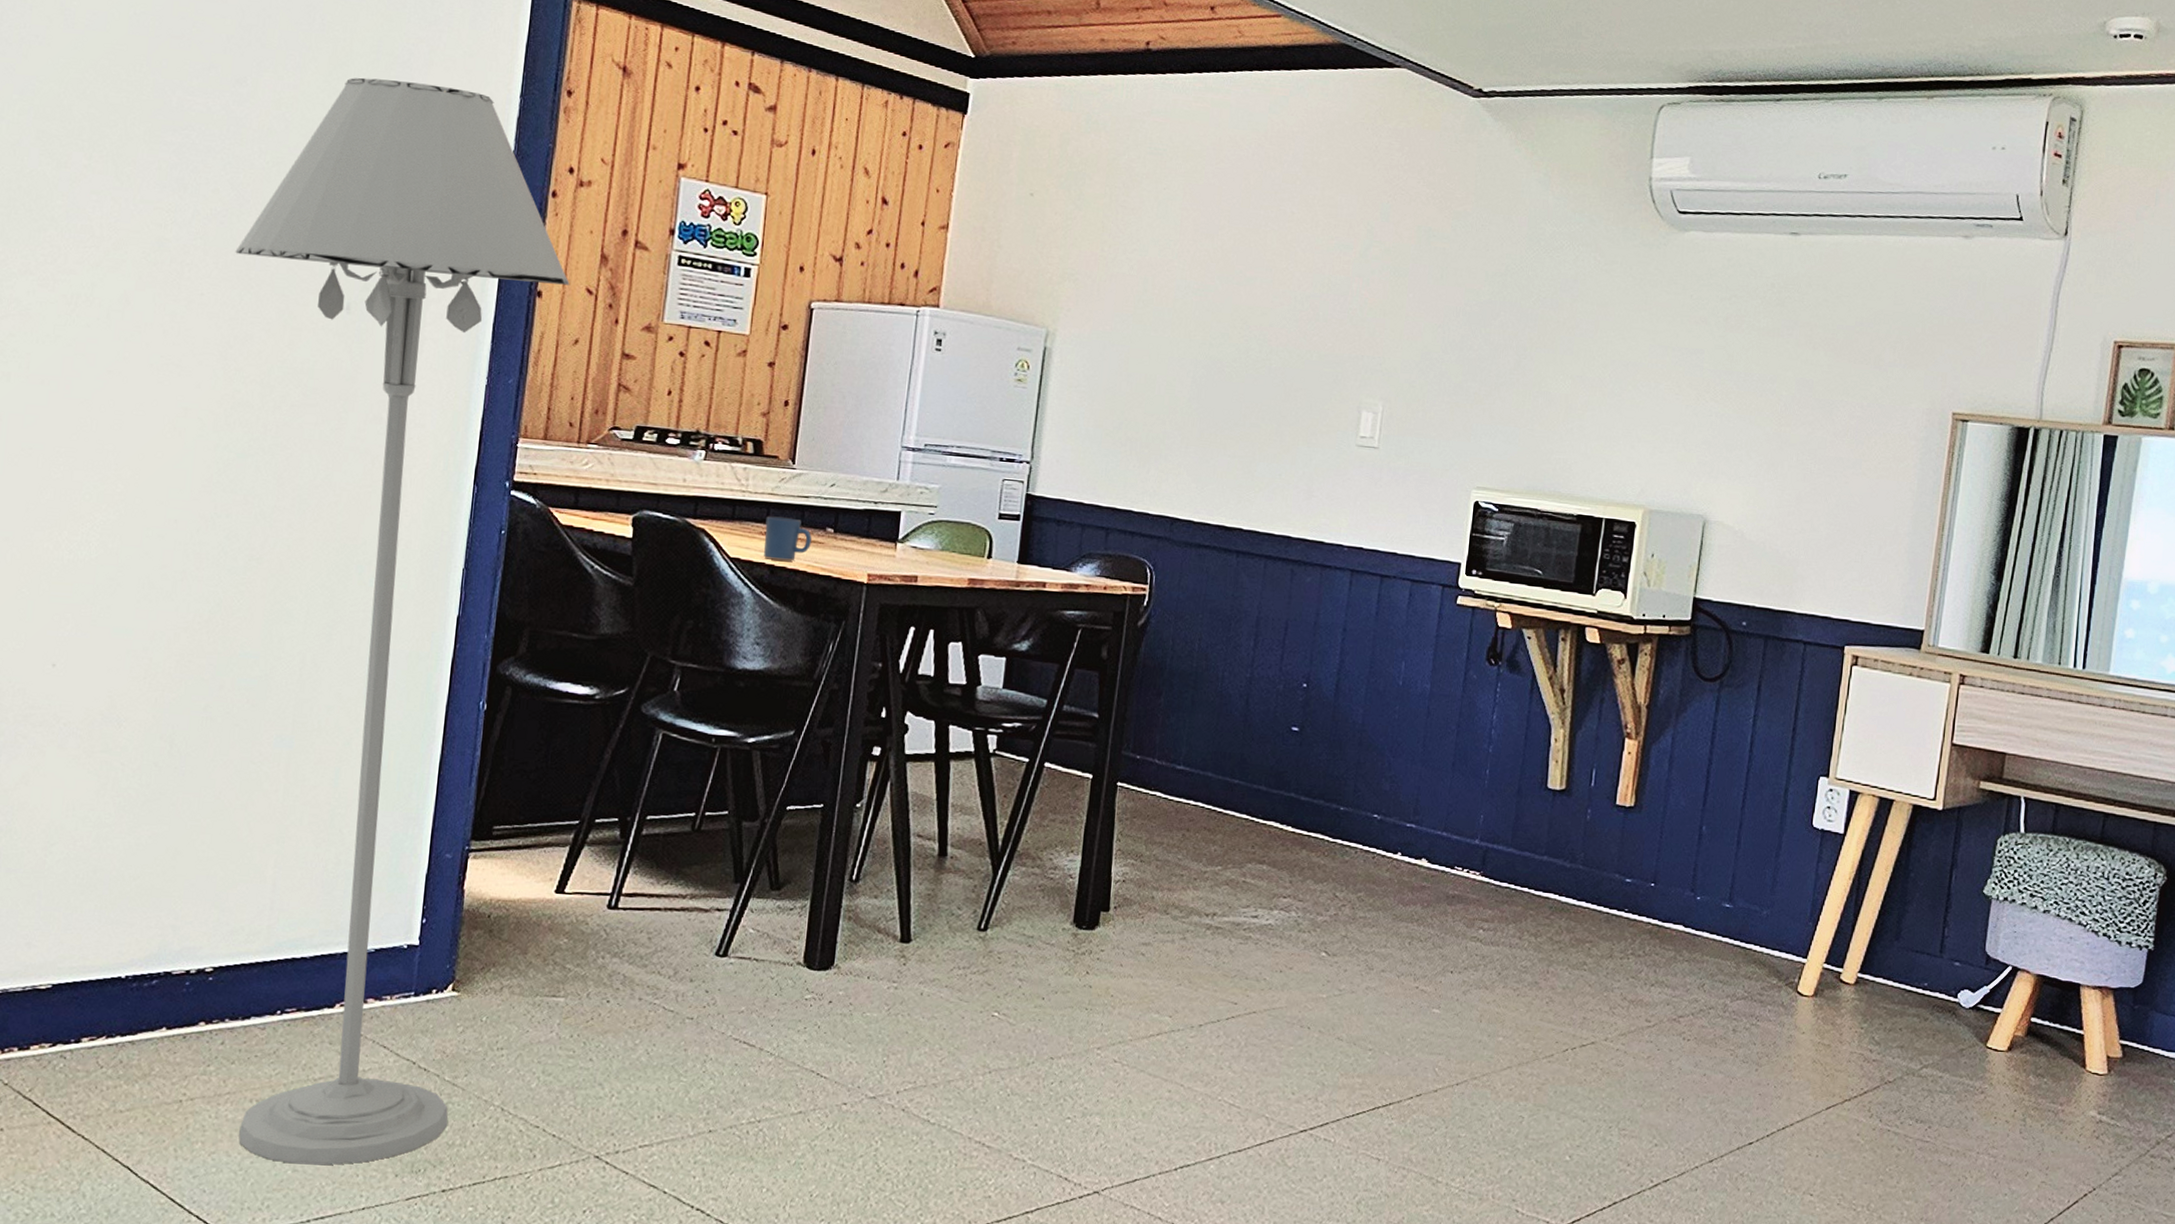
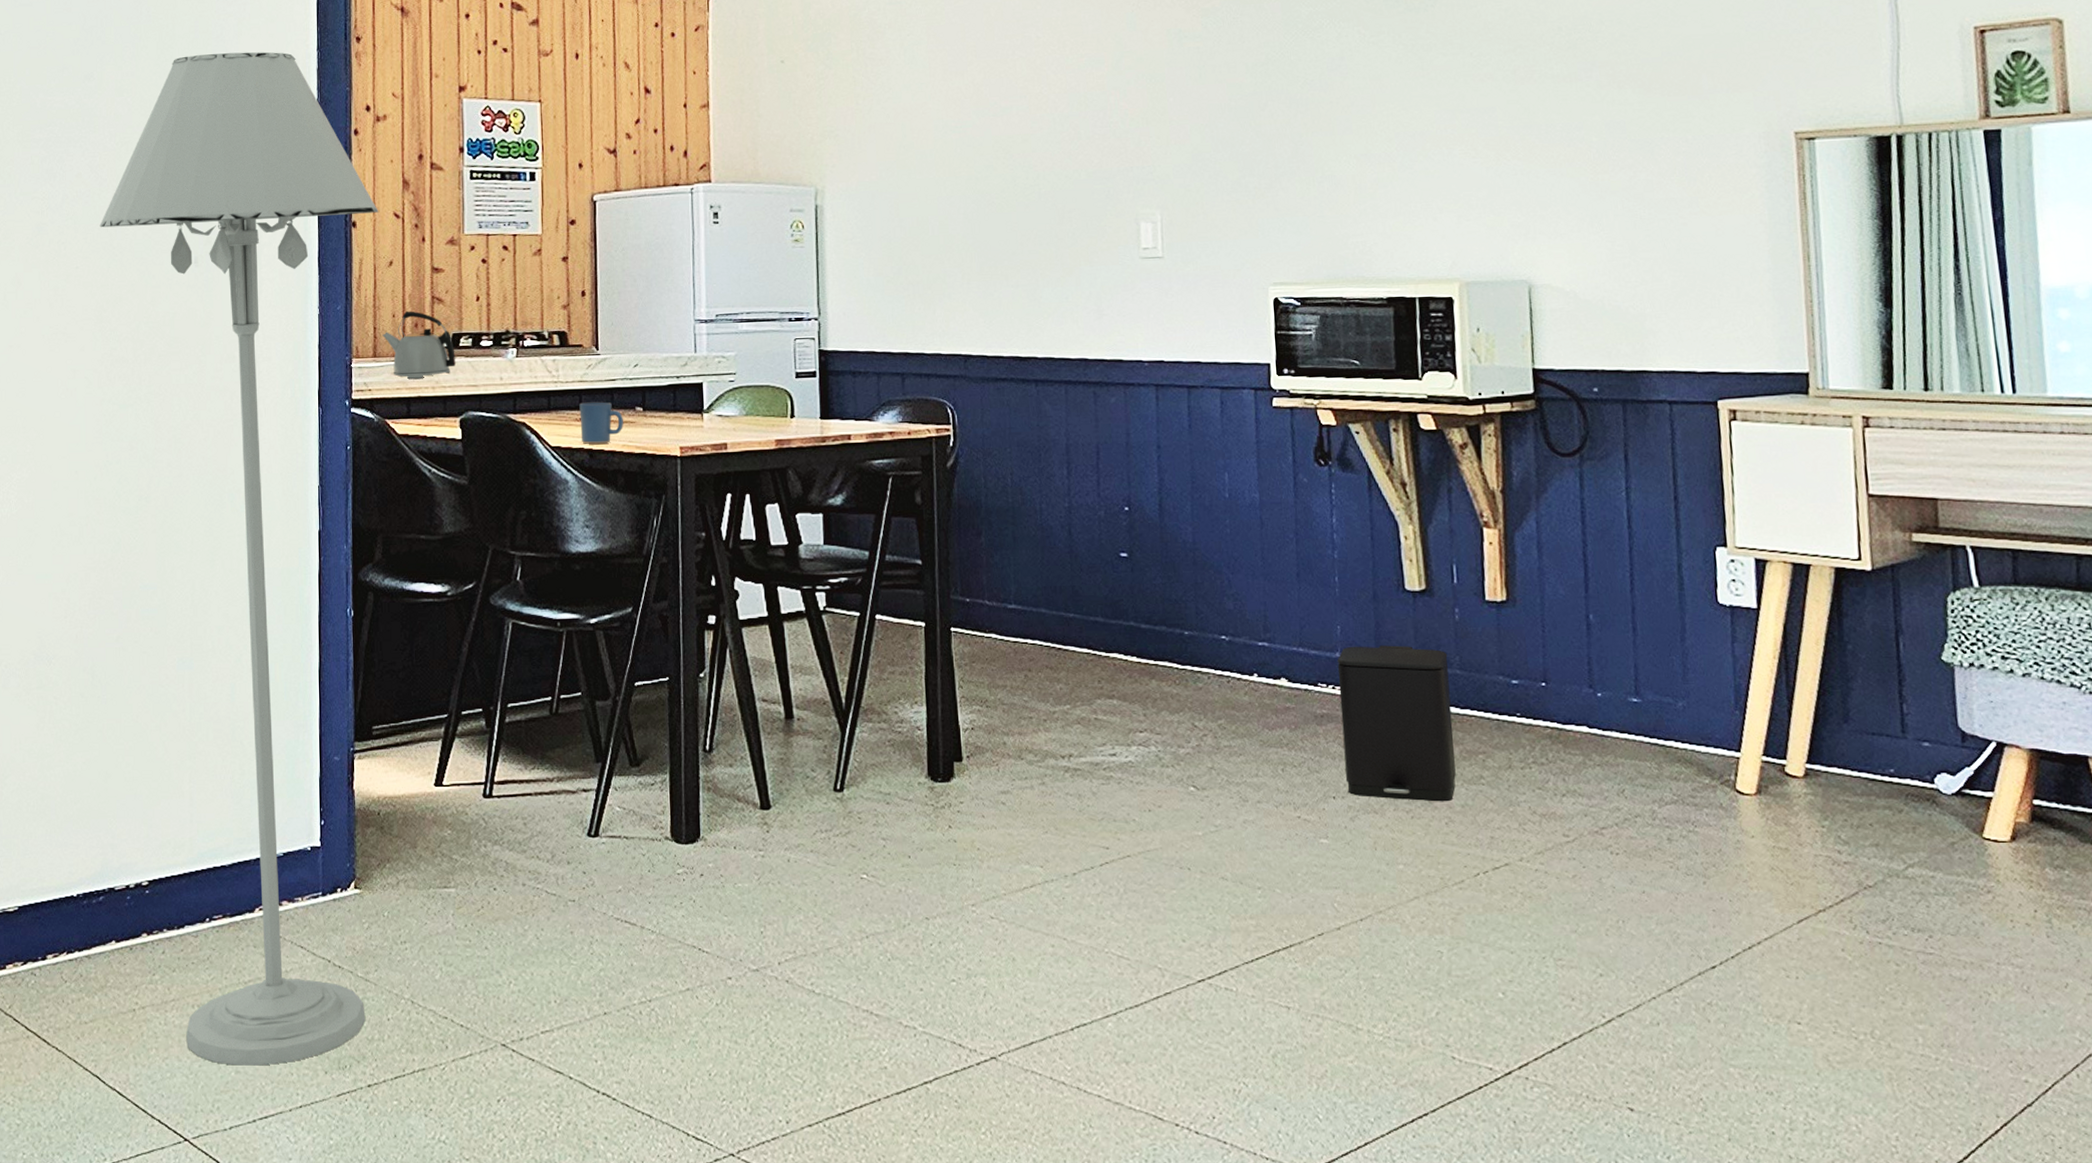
kettle: none [557,395,637,469] -> present [382,311,456,379]
pedal bin: none [1465,835,1574,984] -> present [1337,645,1456,802]

